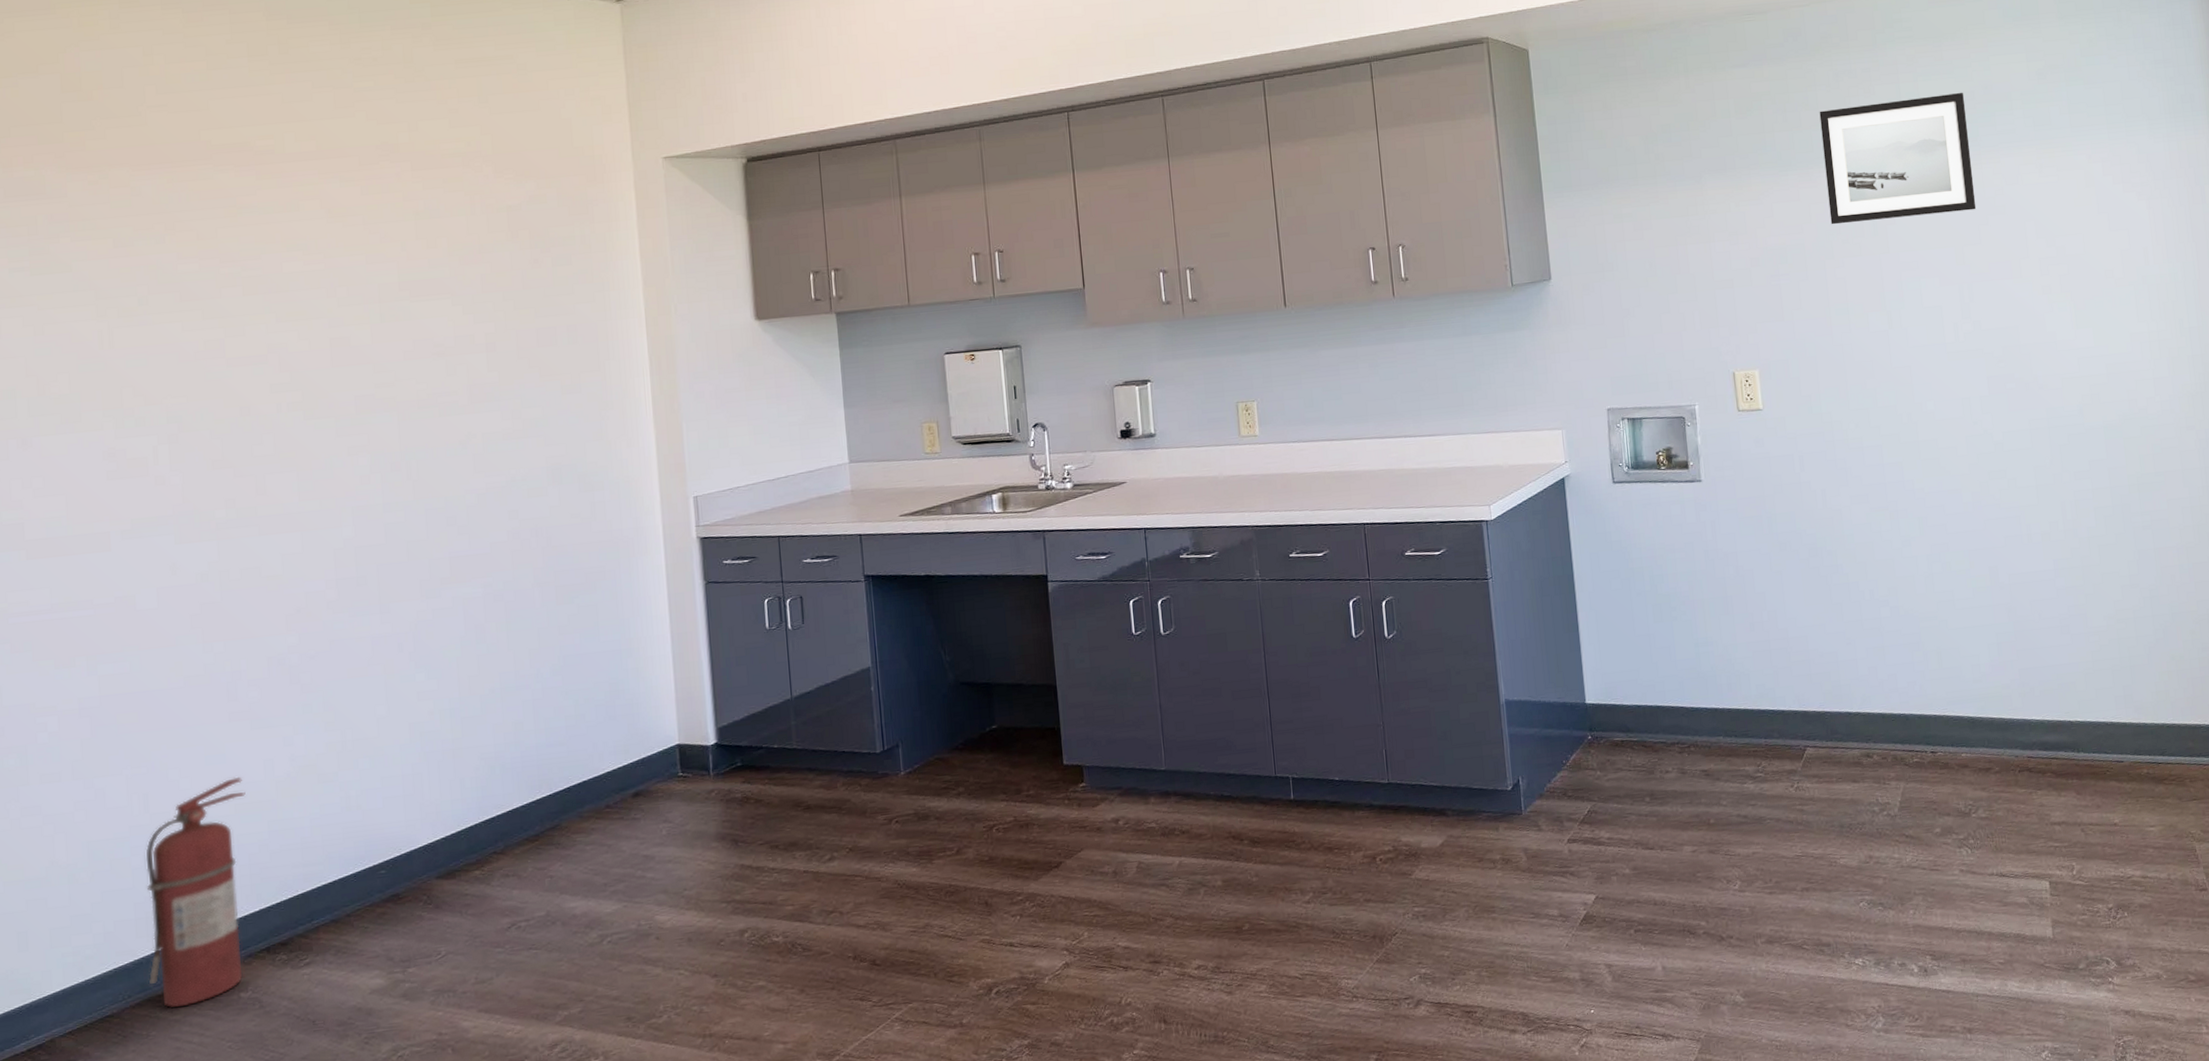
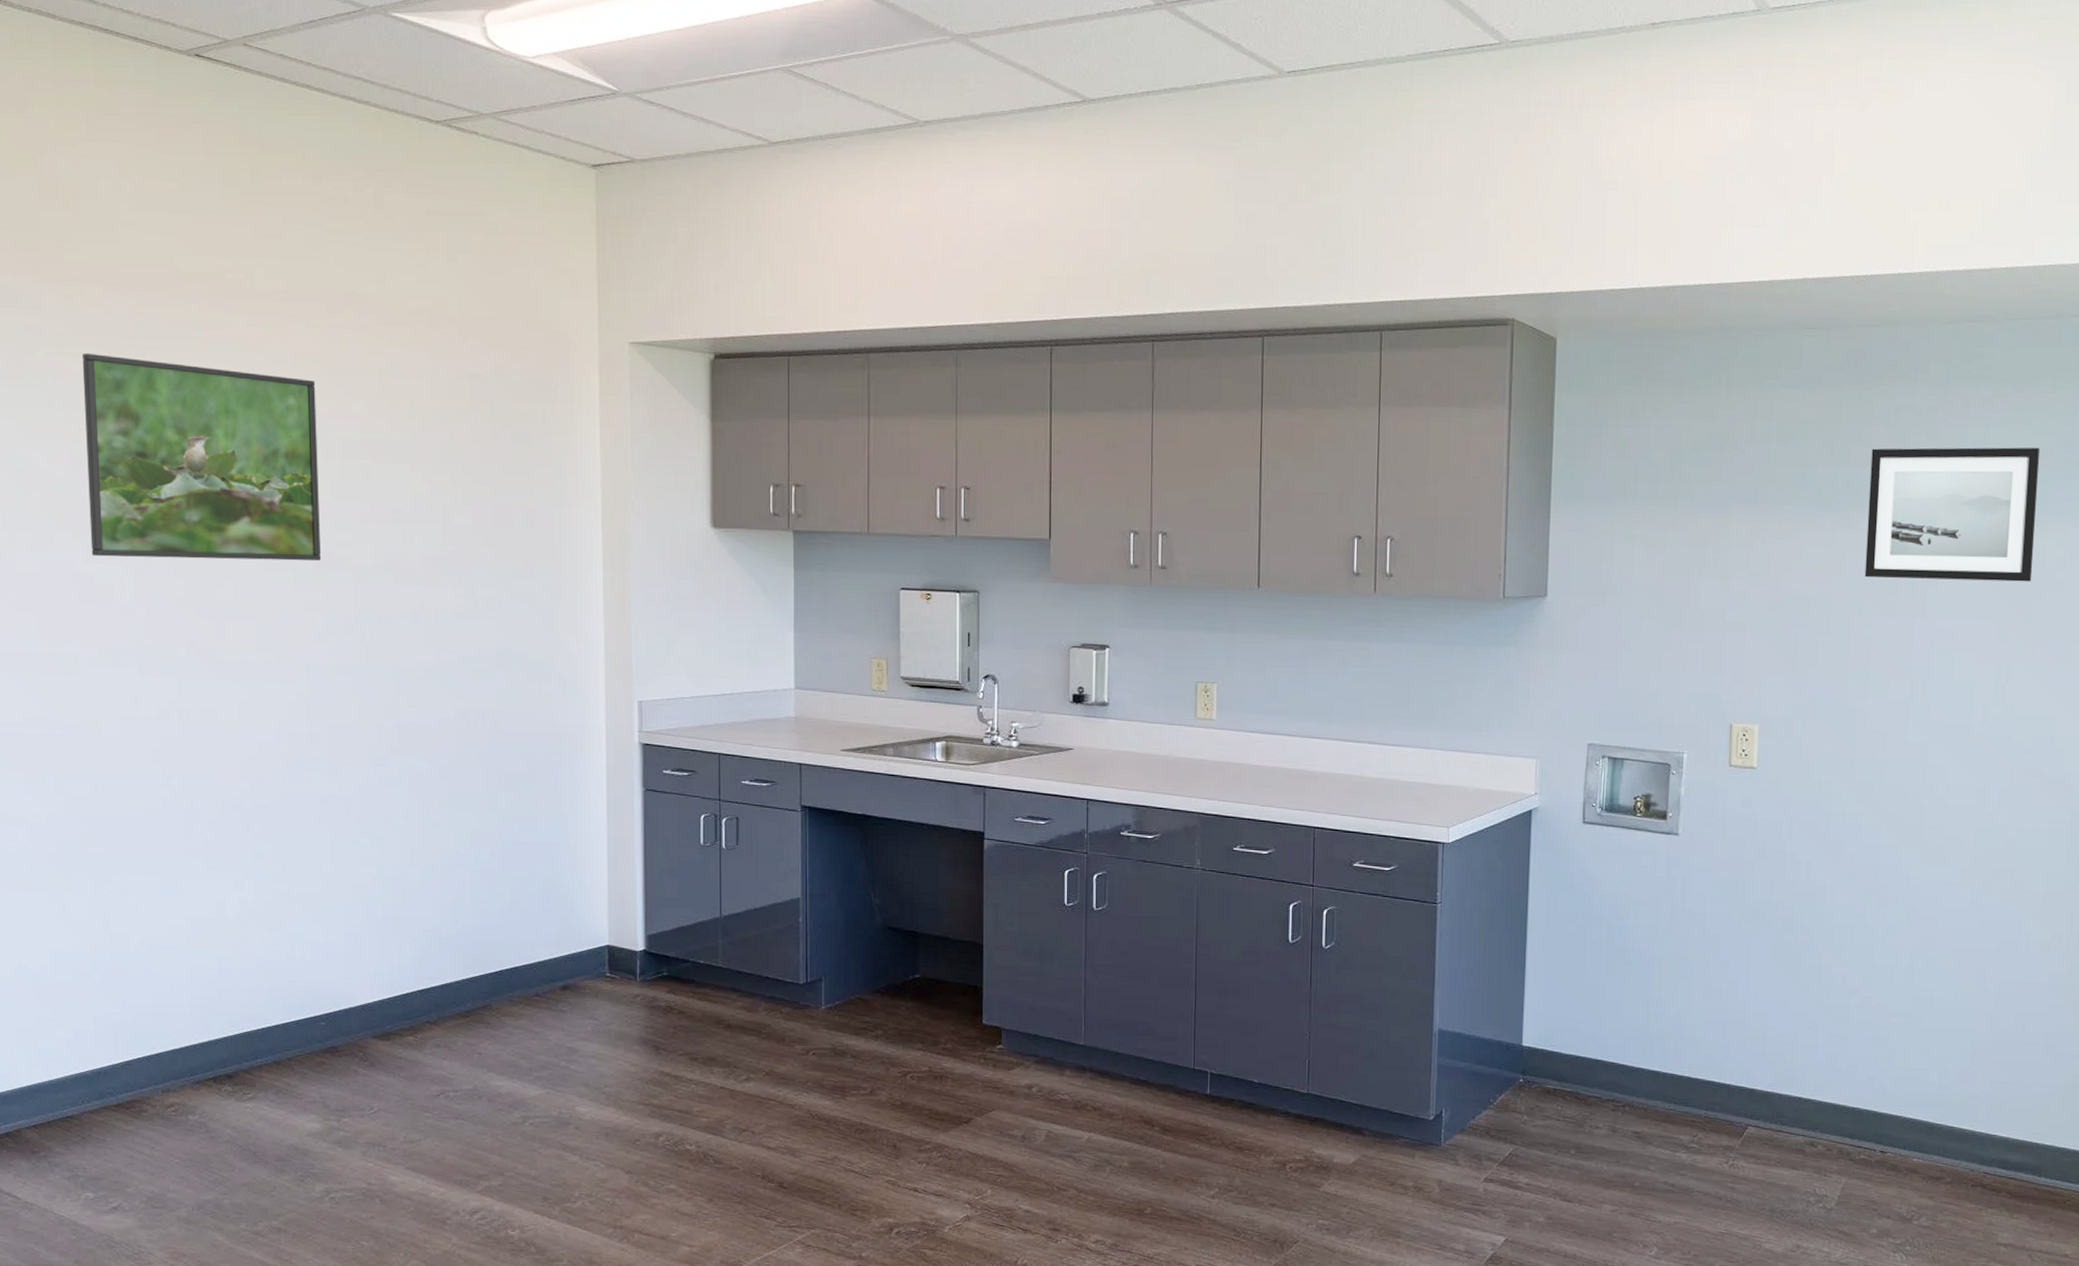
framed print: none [108,231,364,431] -> present [82,352,322,561]
fire extinguisher: present [146,776,246,1009] -> none [105,911,198,1119]

